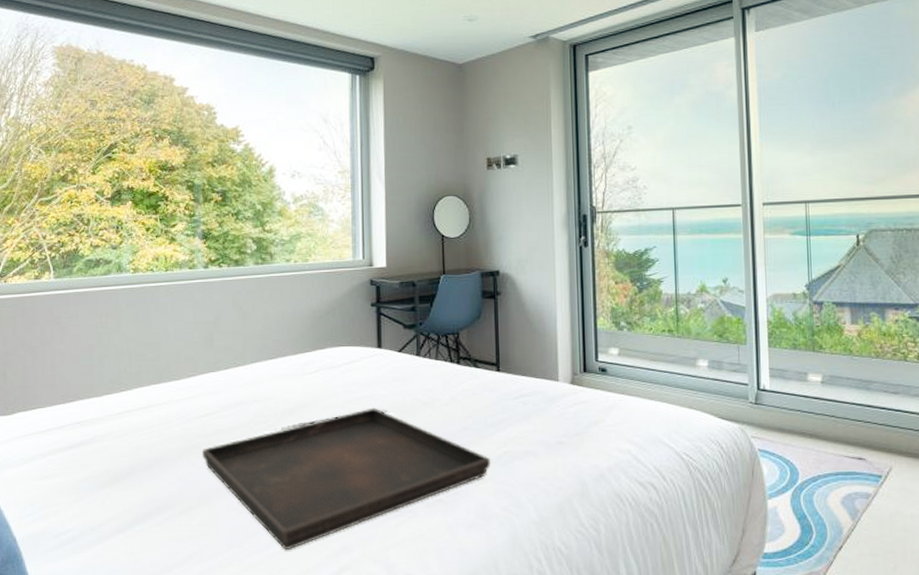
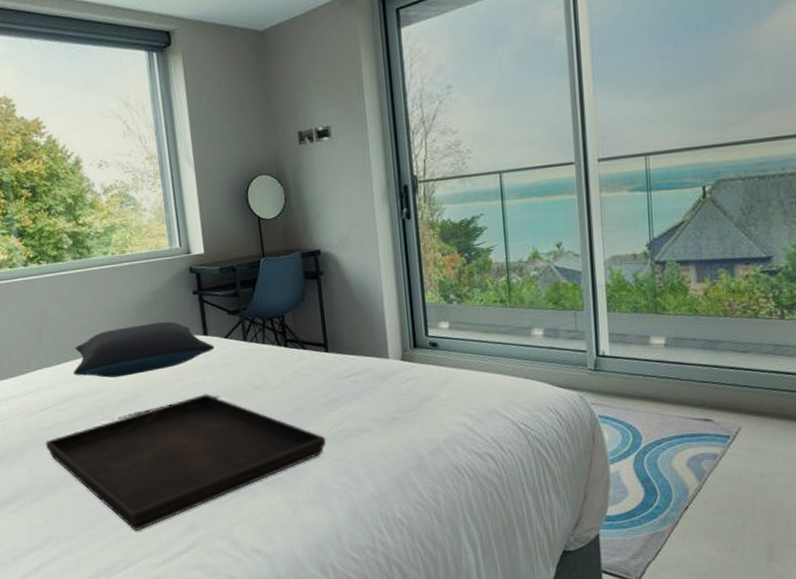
pillow: none [240,331,387,386] -> present [73,321,215,378]

